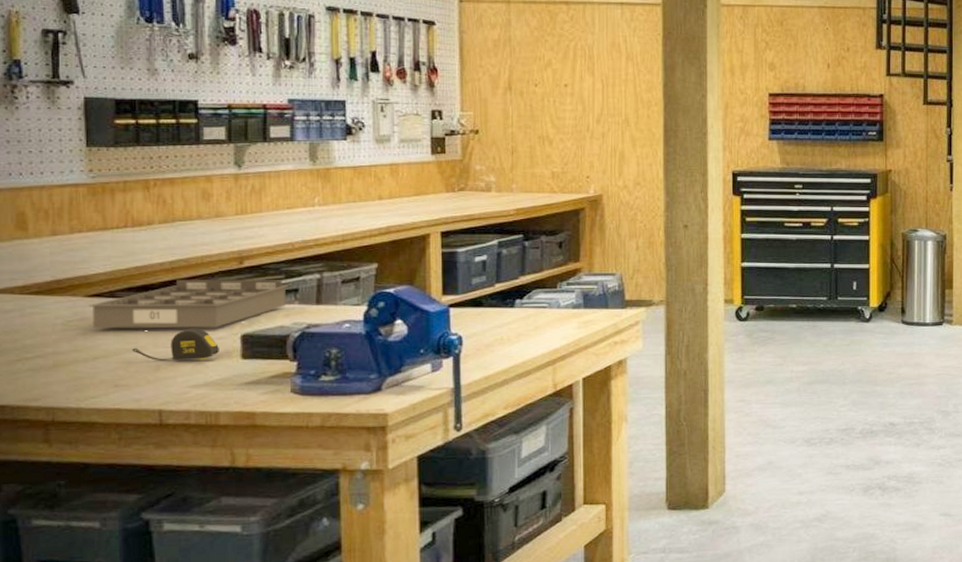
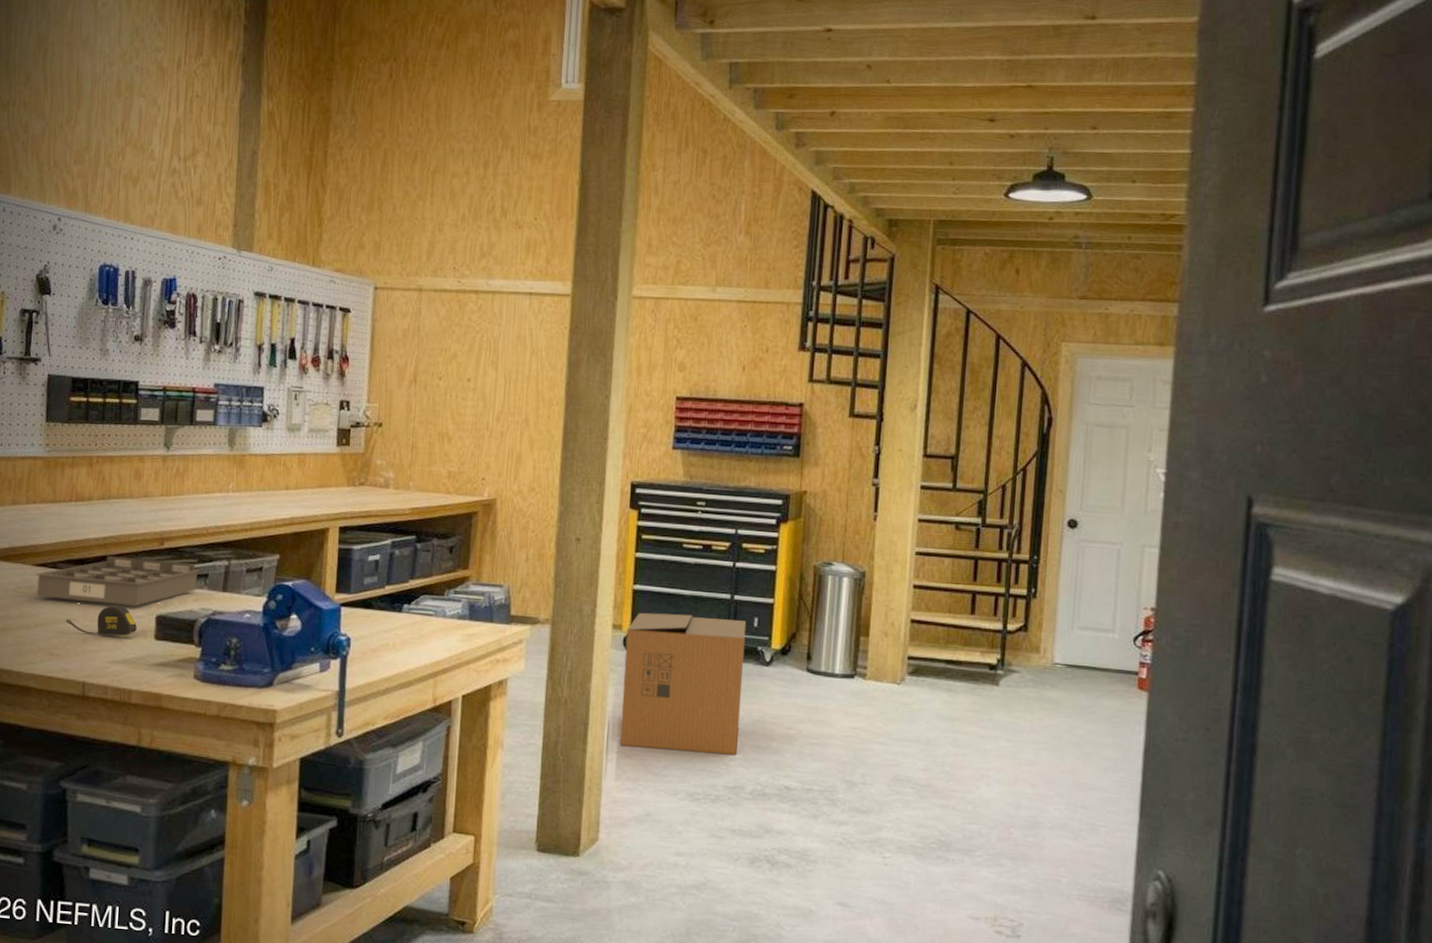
box: none [738,284,847,406] -> present [619,612,747,756]

